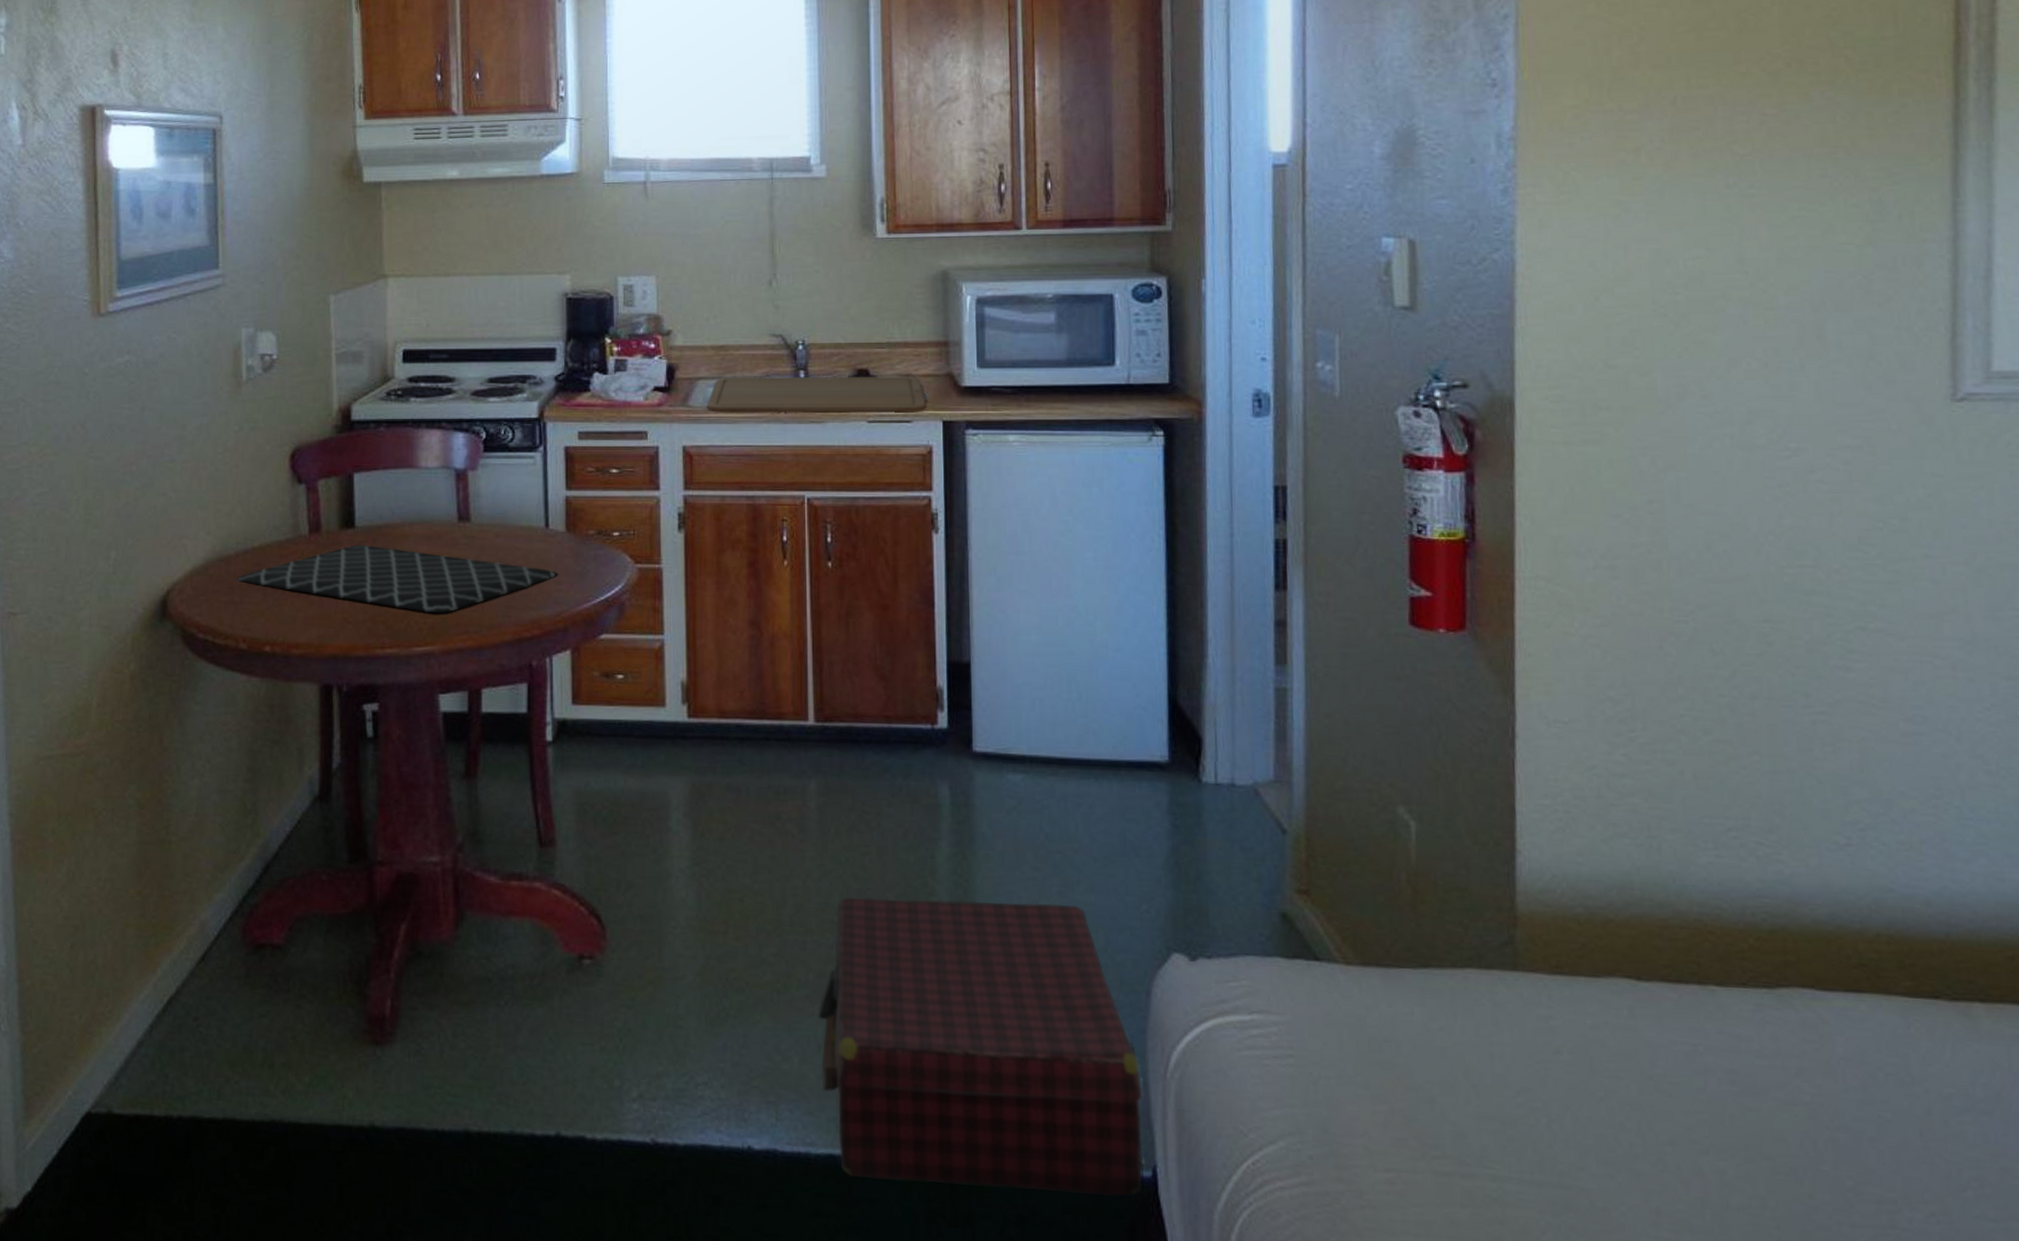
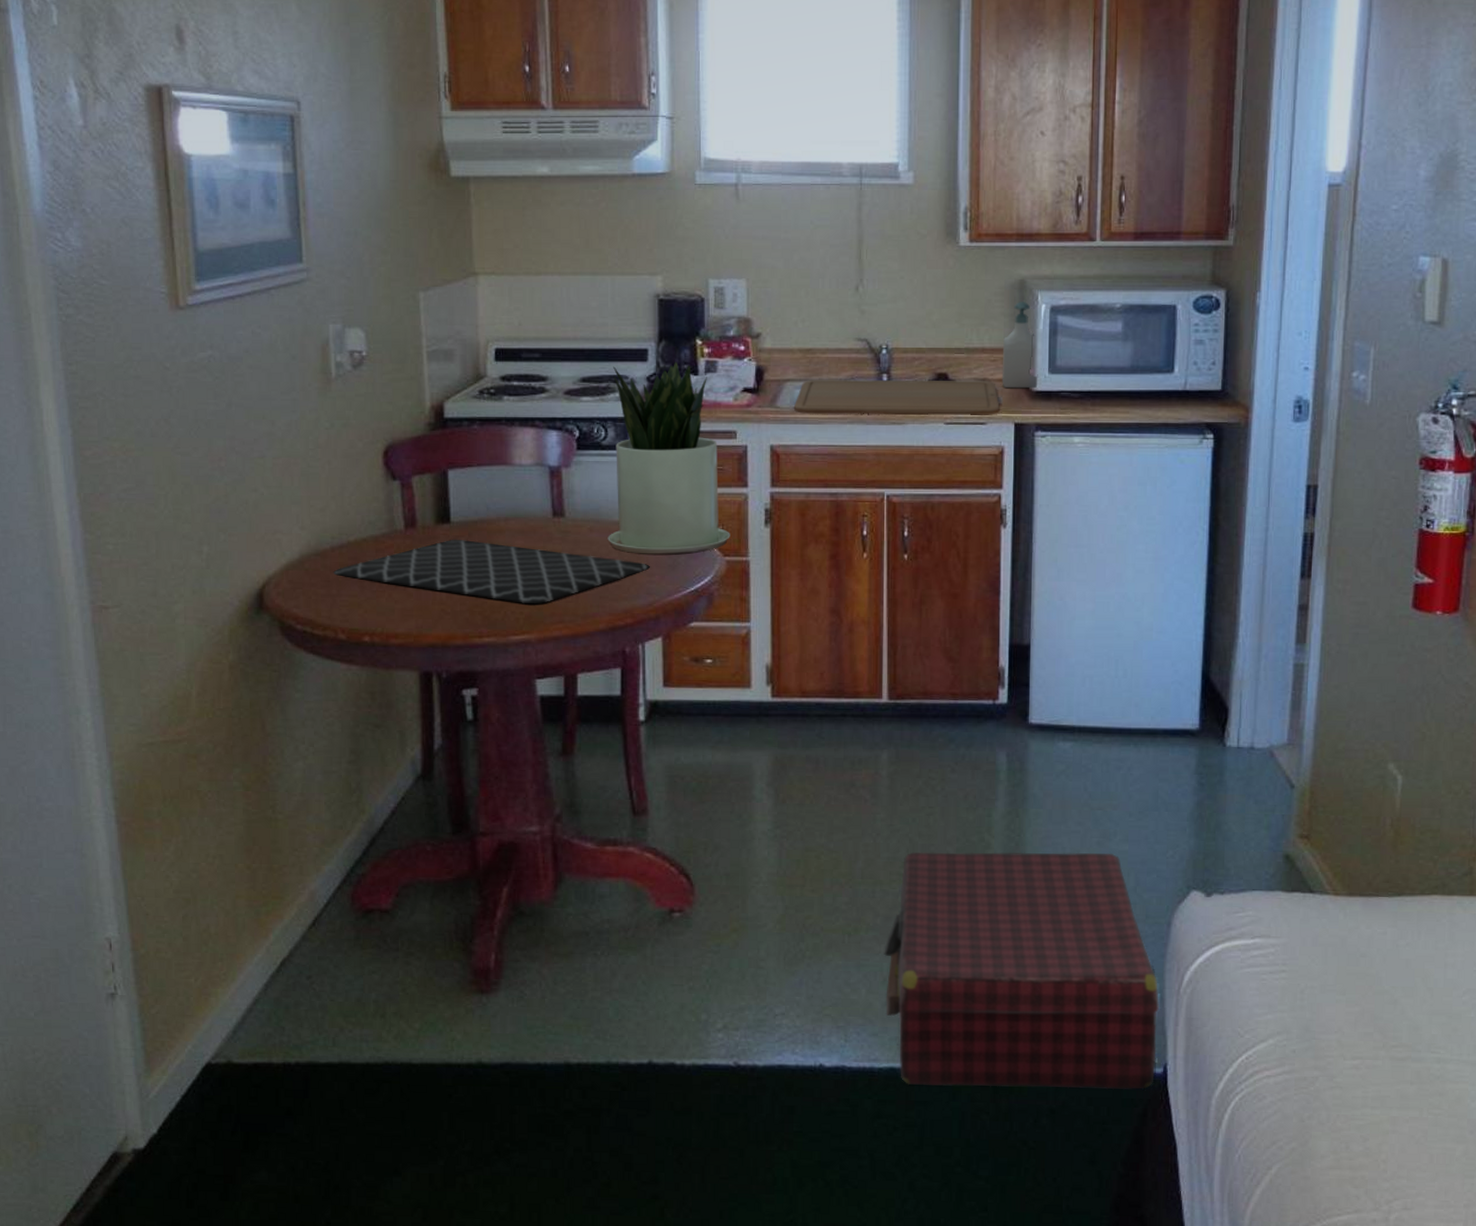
planter: none [514,361,642,563] -> present [607,362,730,556]
soap bottle: none [926,293,966,383] -> present [1001,302,1038,388]

